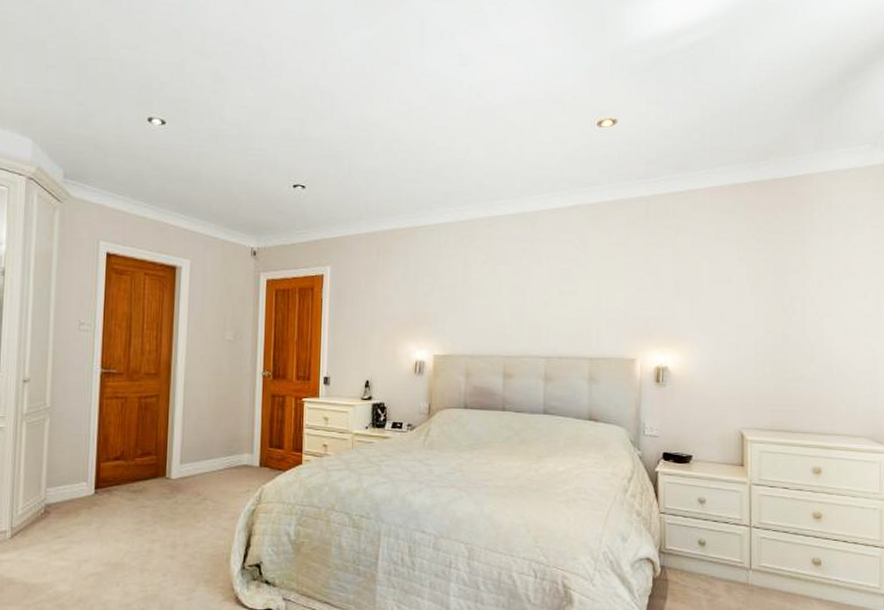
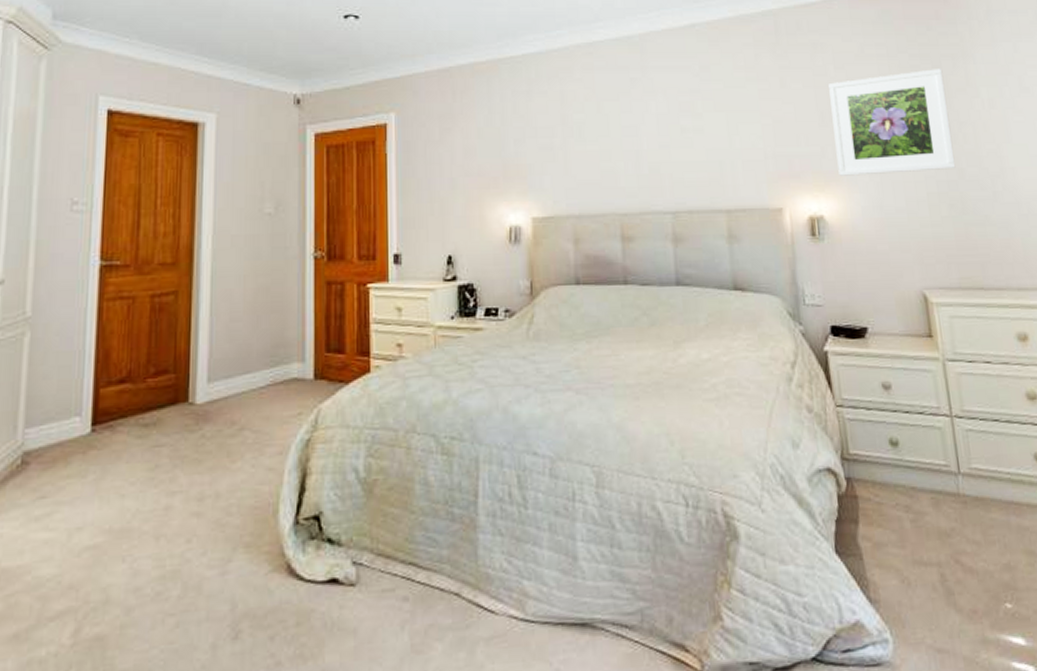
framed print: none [684,252,783,337] -> present [829,69,956,176]

